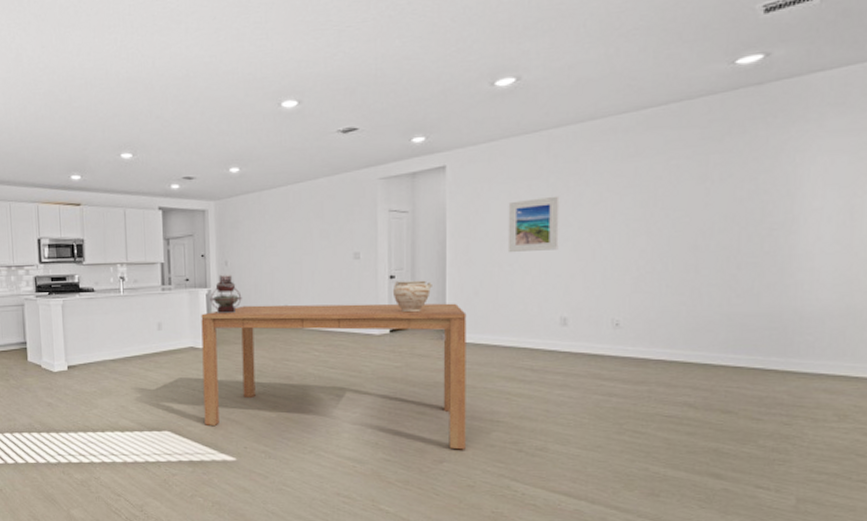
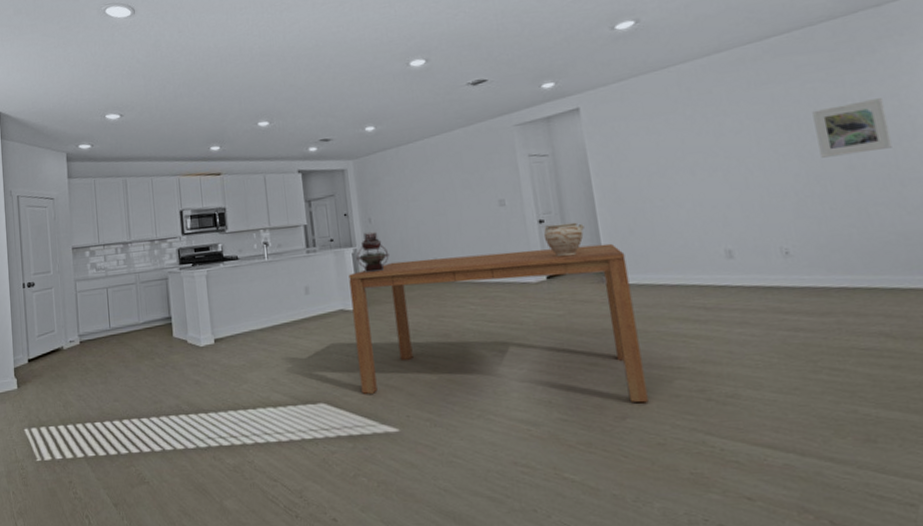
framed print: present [507,196,560,253] -> none [648,127,709,188]
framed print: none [669,181,740,236] -> present [812,98,892,158]

